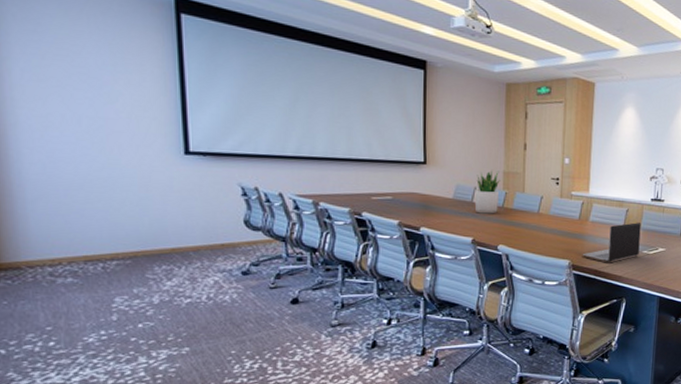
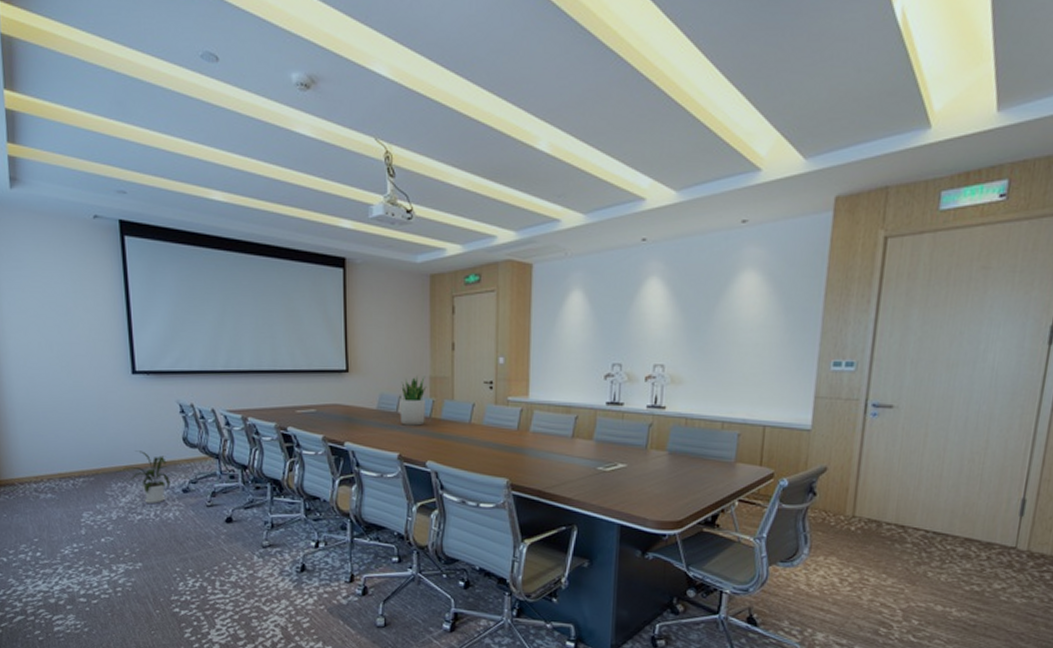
house plant: none [160,232,228,286] -> present [116,450,171,503]
laptop computer: present [582,222,641,263] -> none [522,432,595,483]

